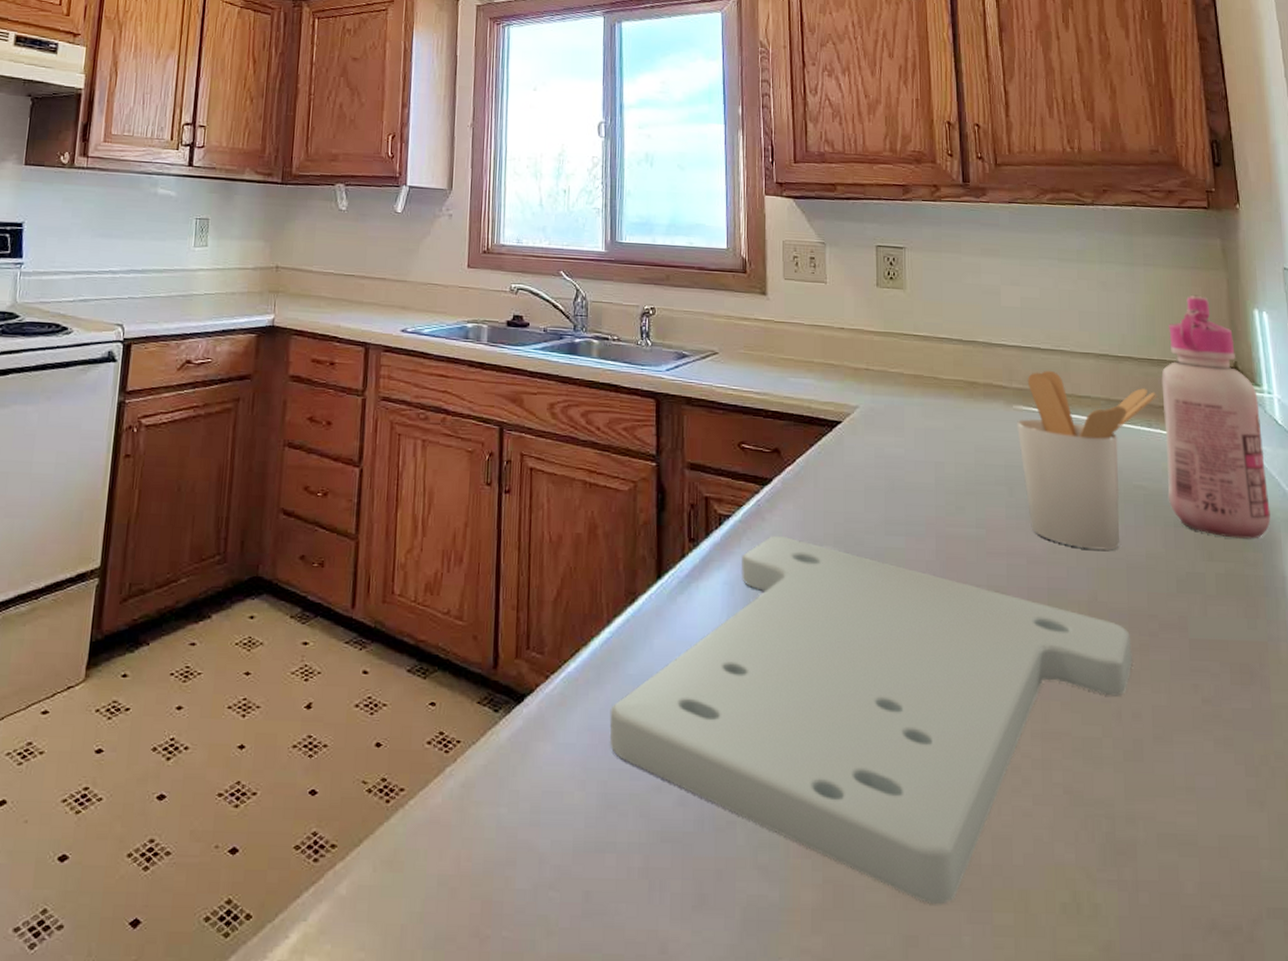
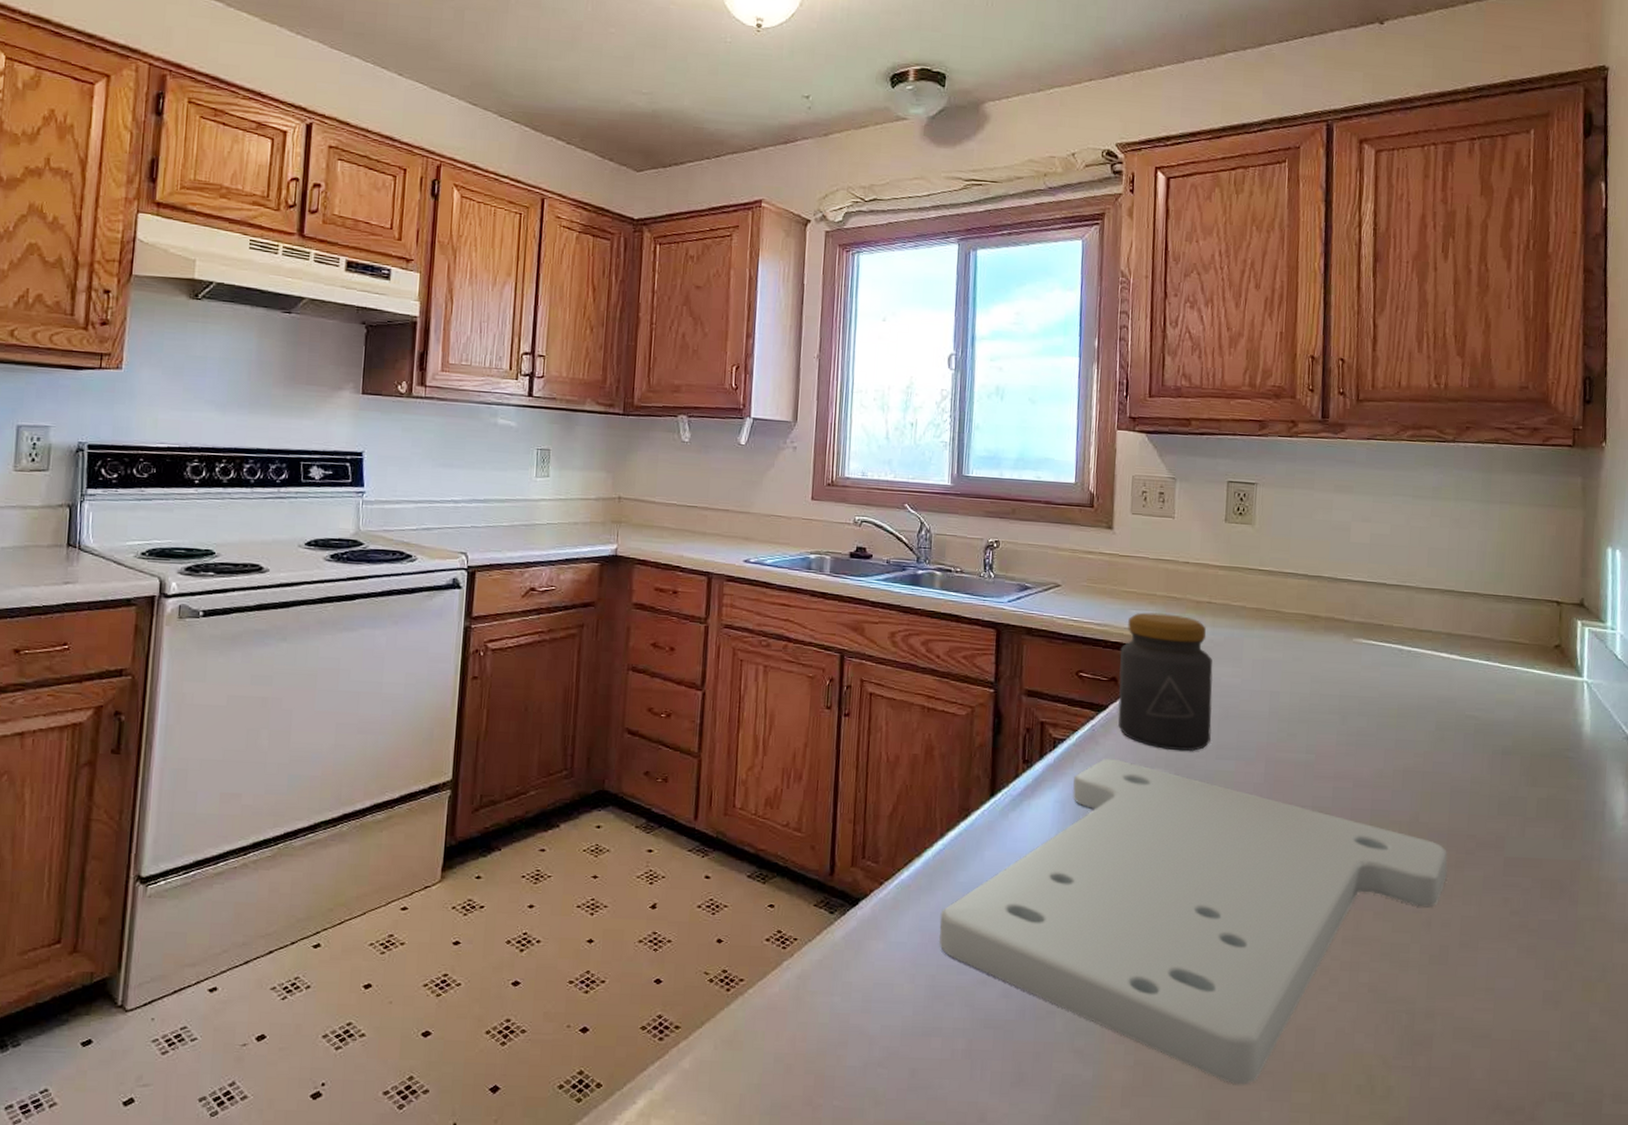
jar: none [781,380,878,528] -> present [1118,612,1213,752]
utensil holder: present [1016,370,1157,550] -> none [1354,605,1499,776]
glue bottle: present [1161,295,1271,539] -> none [1498,532,1601,767]

